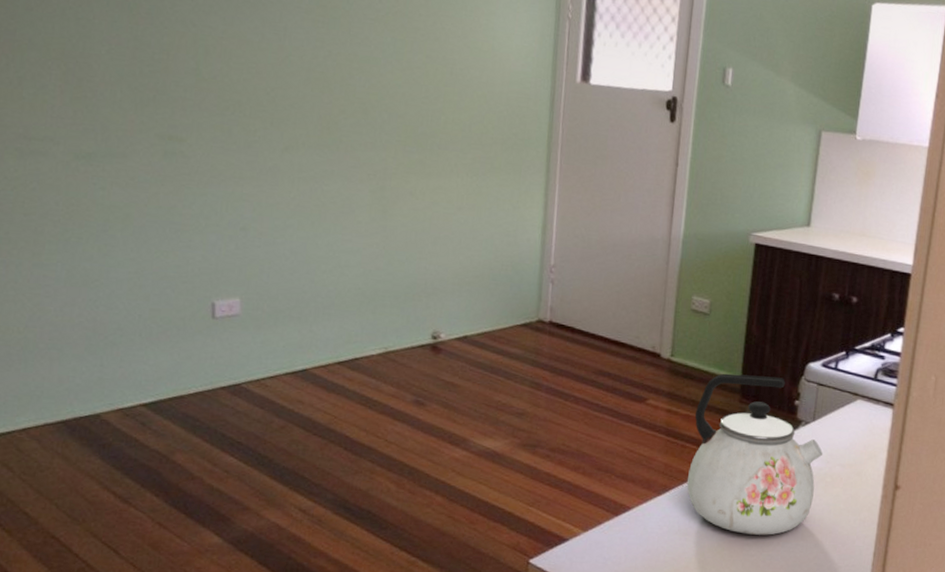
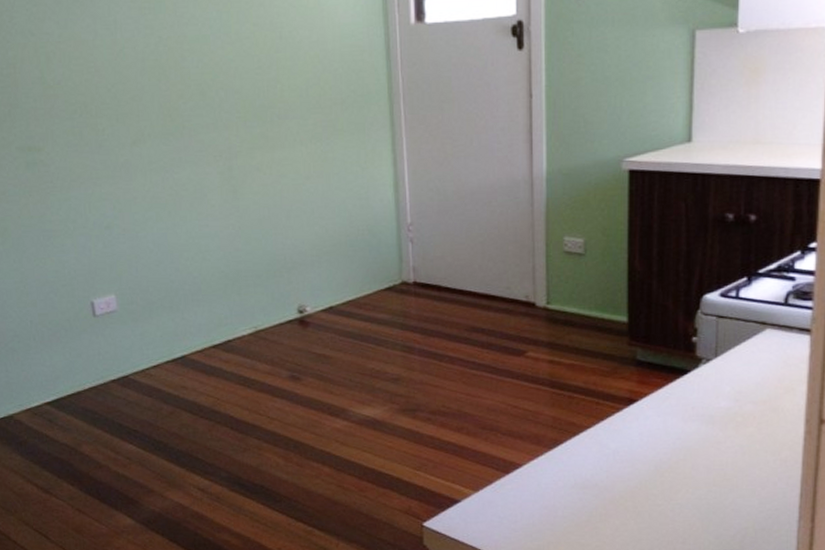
kettle: present [687,373,823,535] -> none [579,314,730,484]

